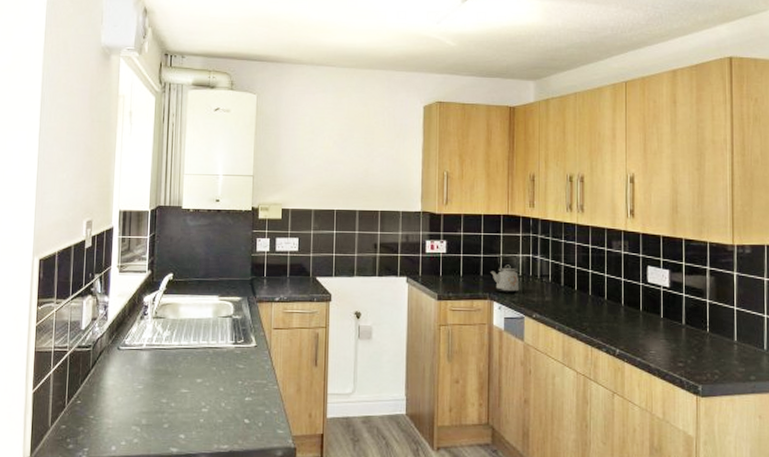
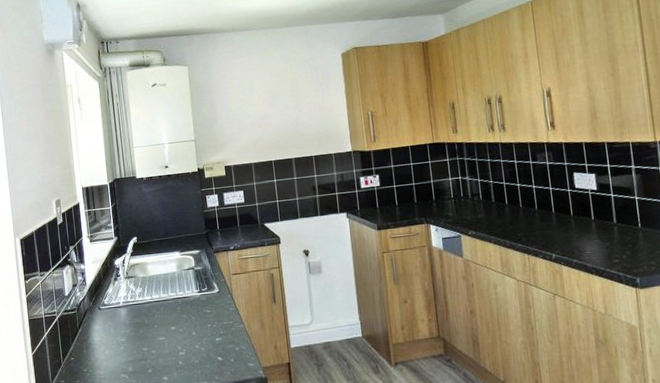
kettle: present [490,254,520,293] -> none [423,179,453,216]

